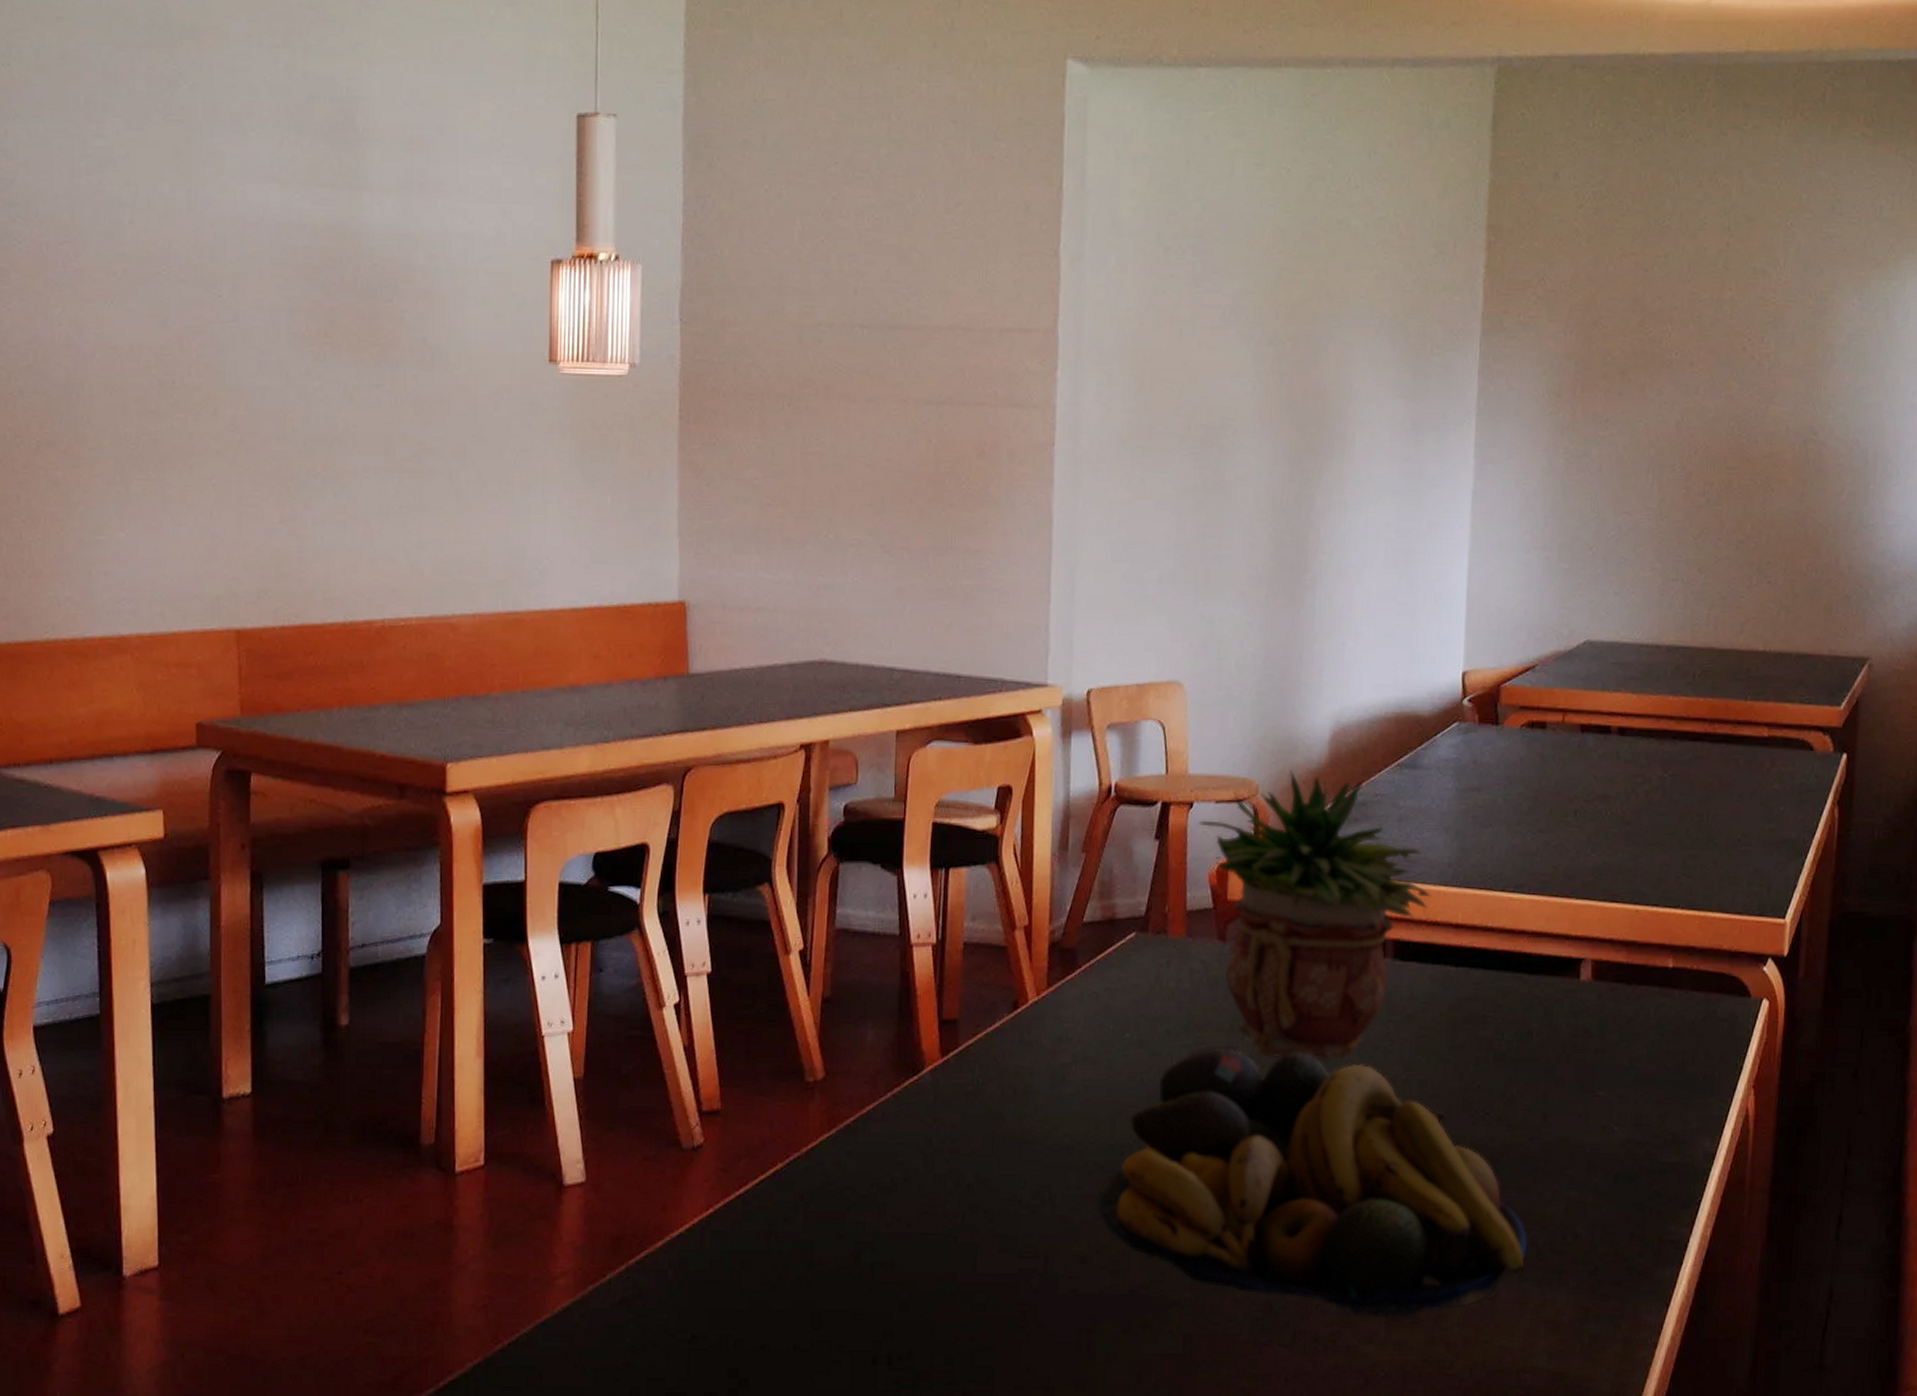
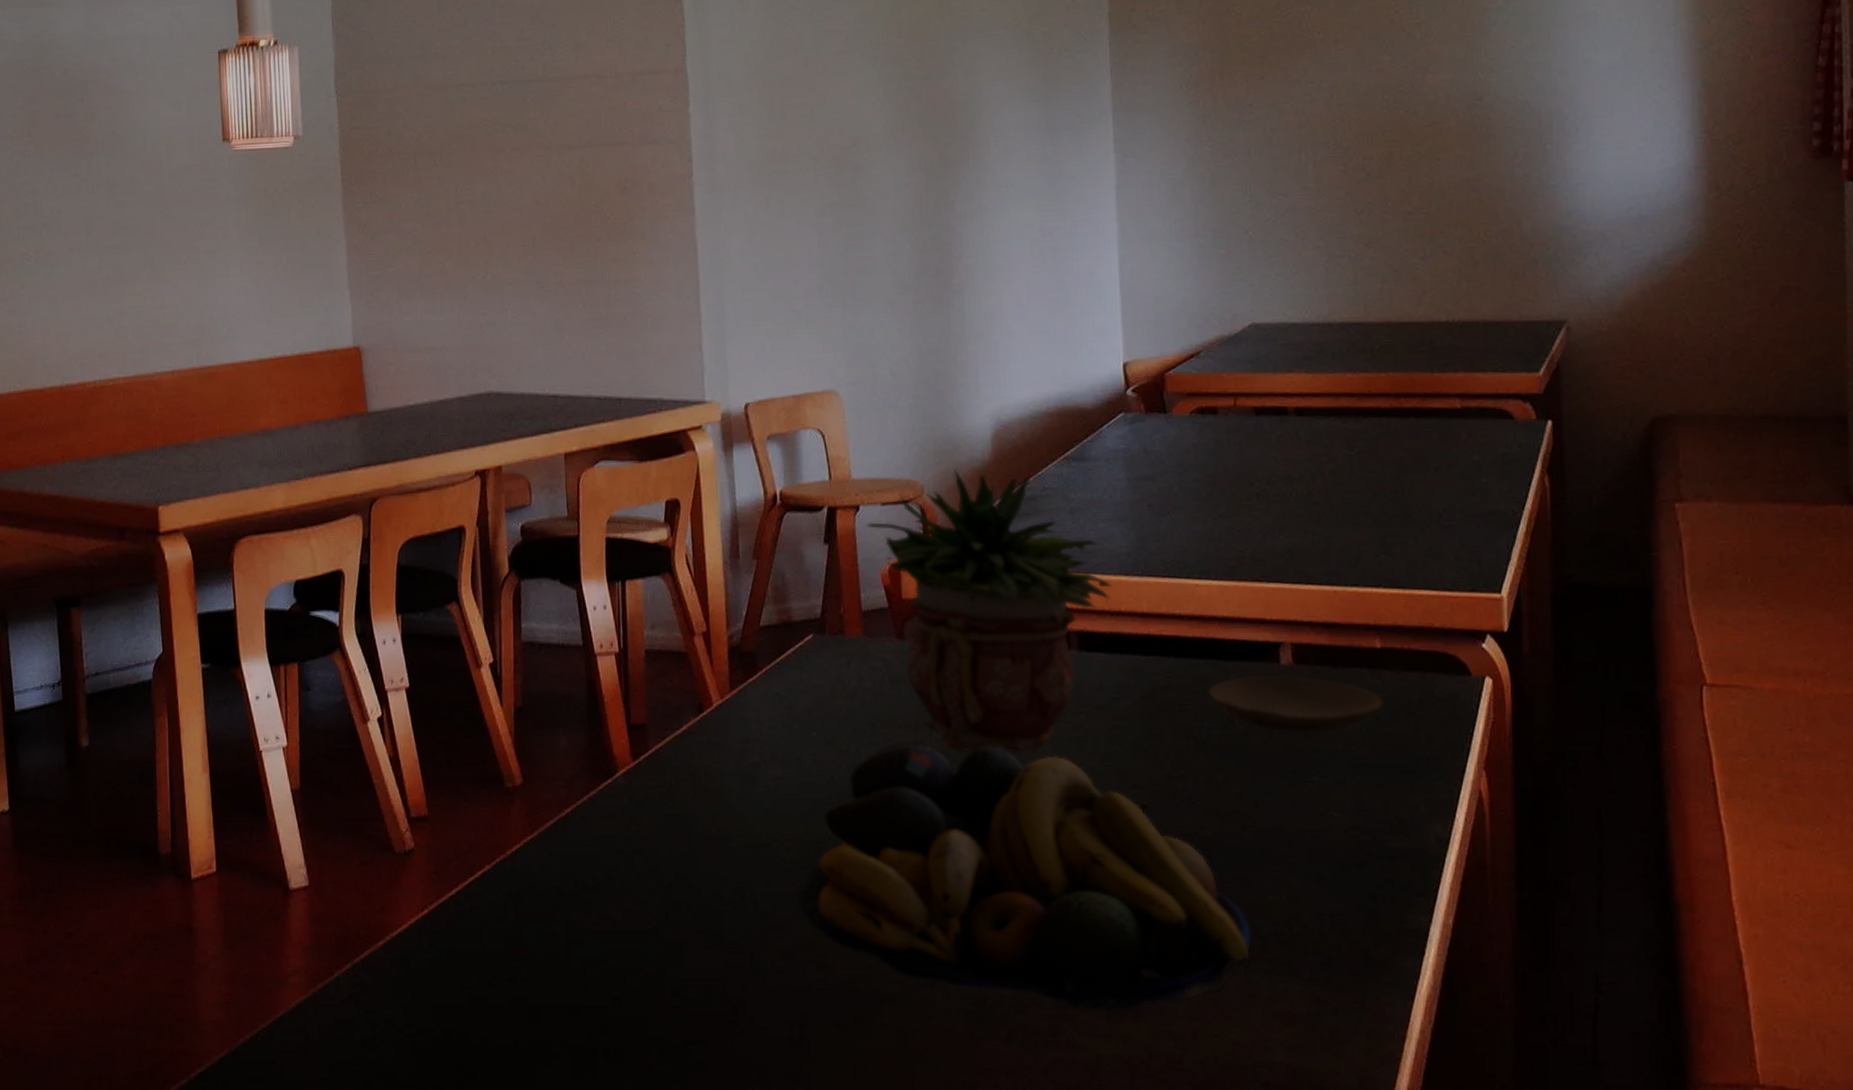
plate: none [1511,990,1670,1048] -> present [1208,674,1384,733]

